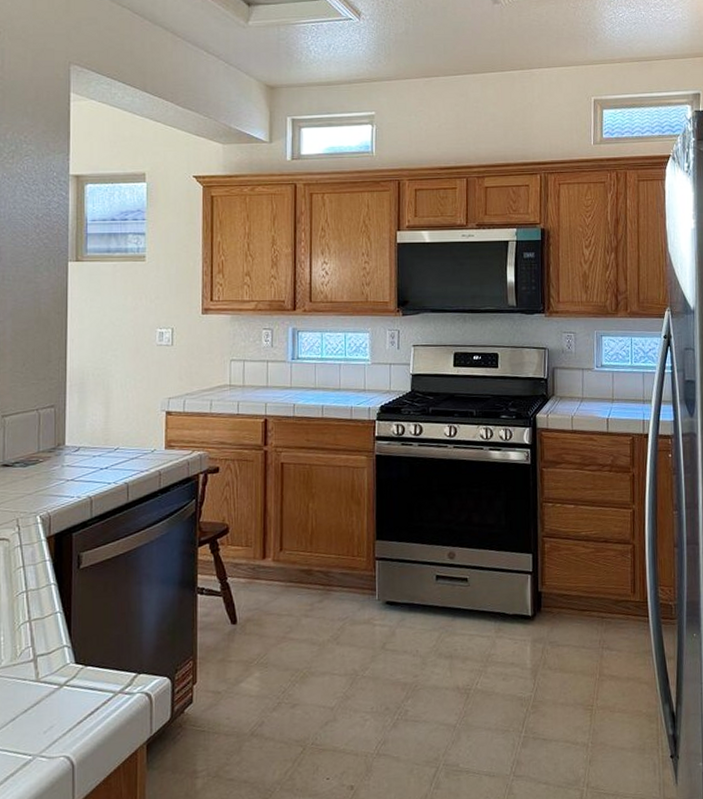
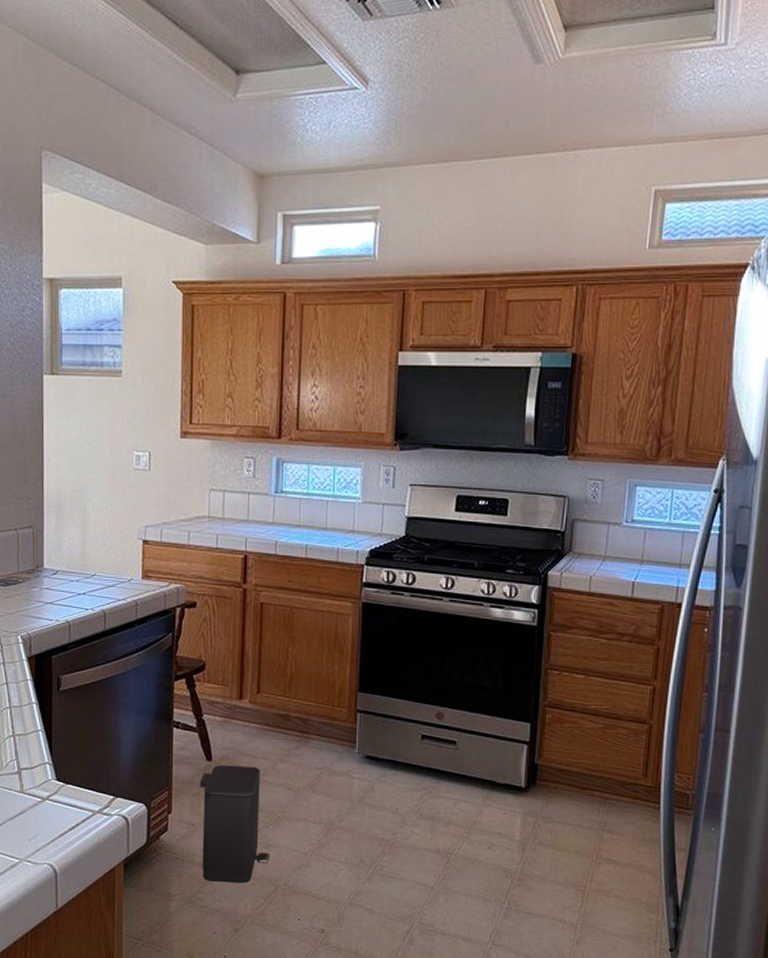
pedal bin: none [224,624,298,751] -> present [199,765,271,883]

